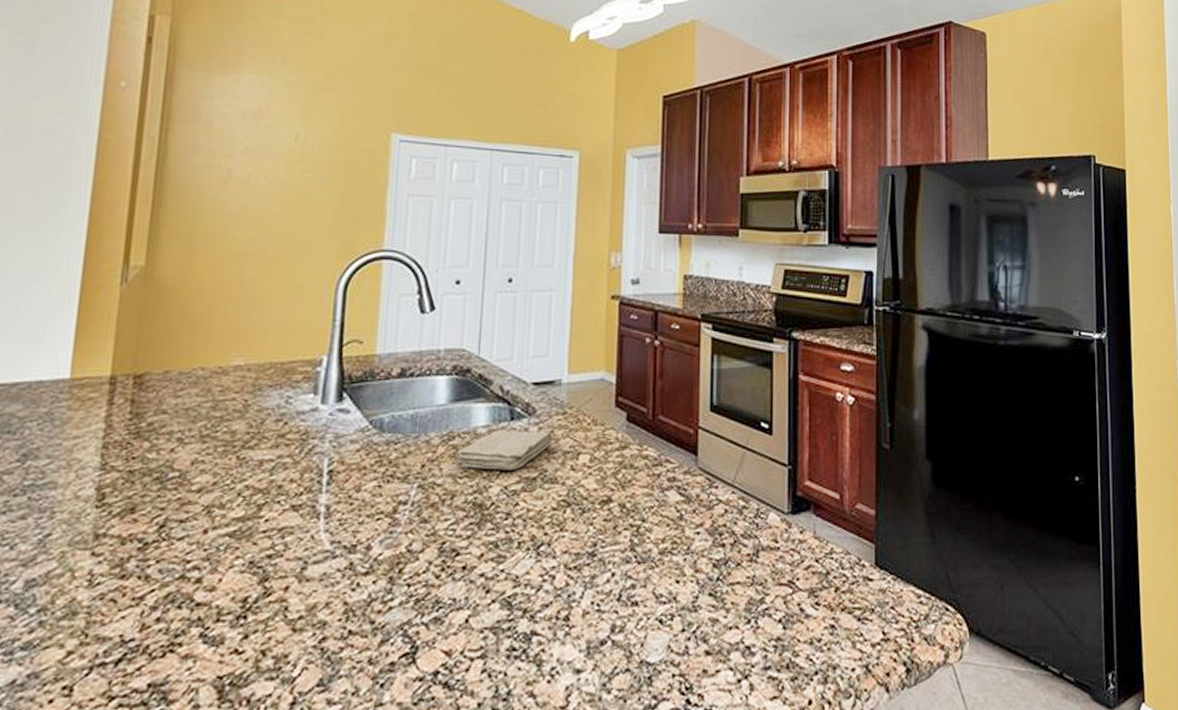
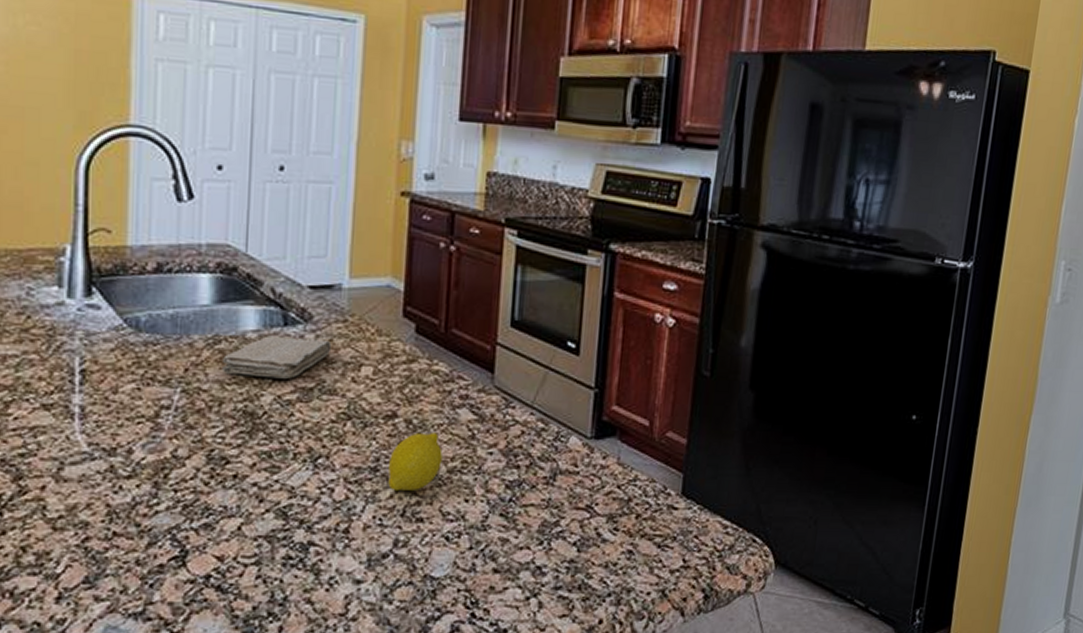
fruit: none [604,515,654,576] -> present [387,432,443,492]

